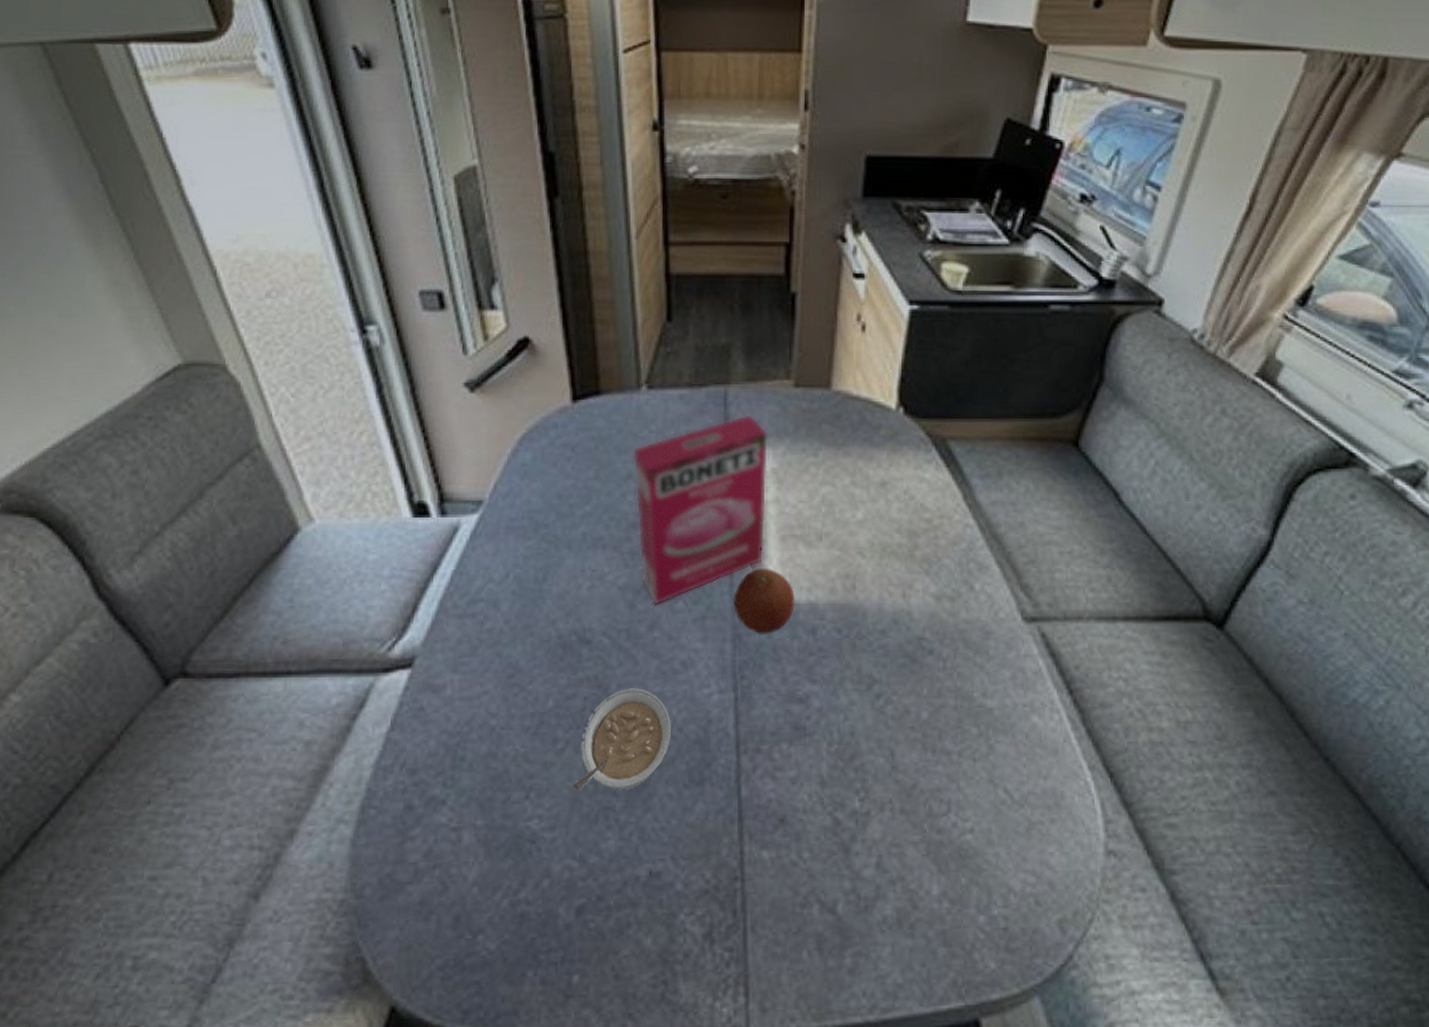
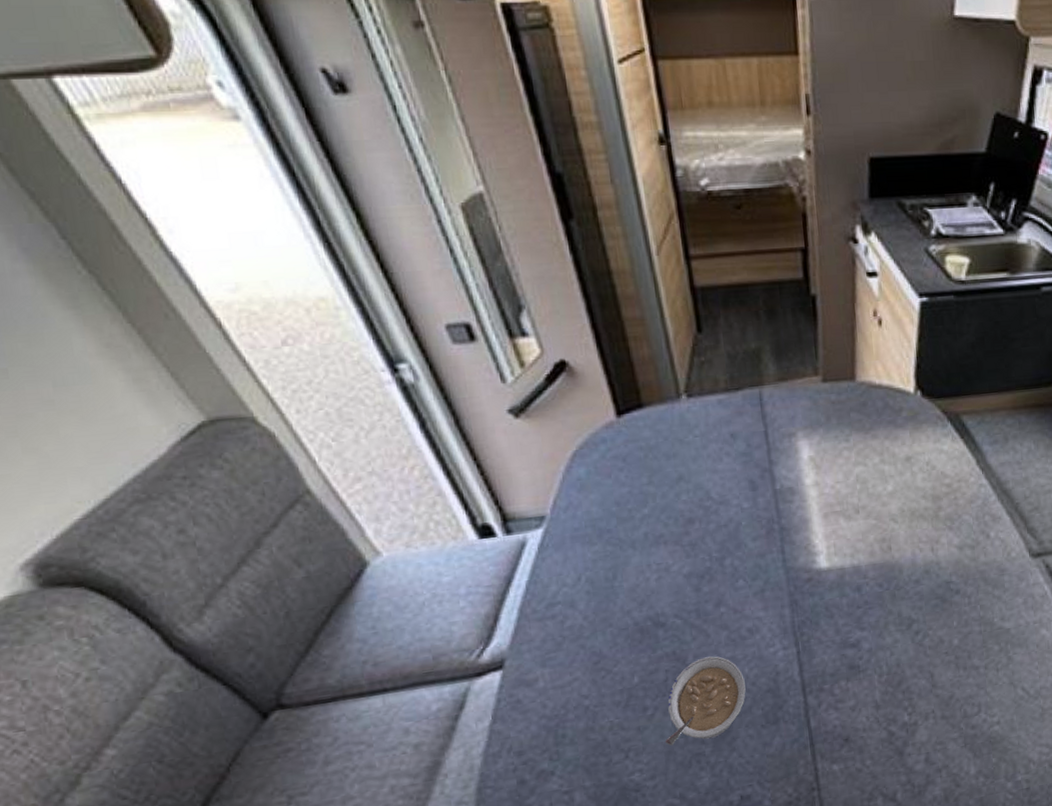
cereal box: present [632,414,769,606] -> none [681,411,811,586]
fruit: present [733,569,795,634] -> none [787,542,841,597]

